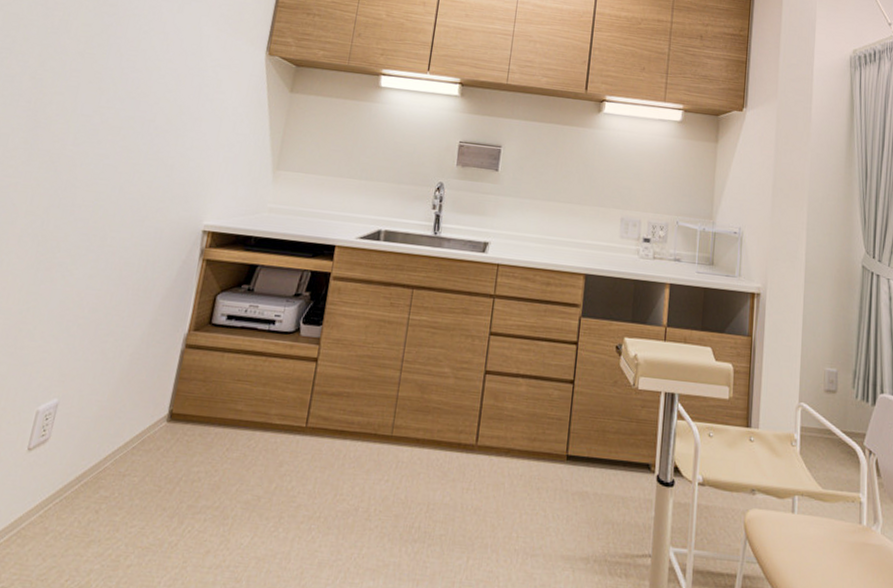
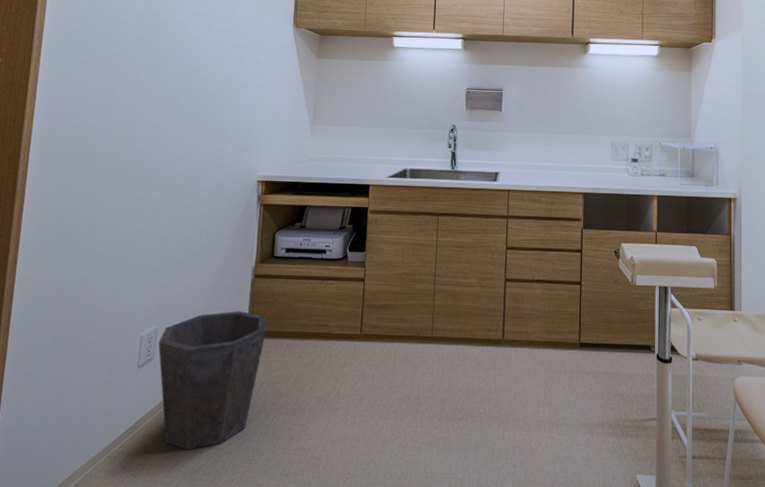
waste bin: none [49,387,195,560] -> present [158,311,267,450]

